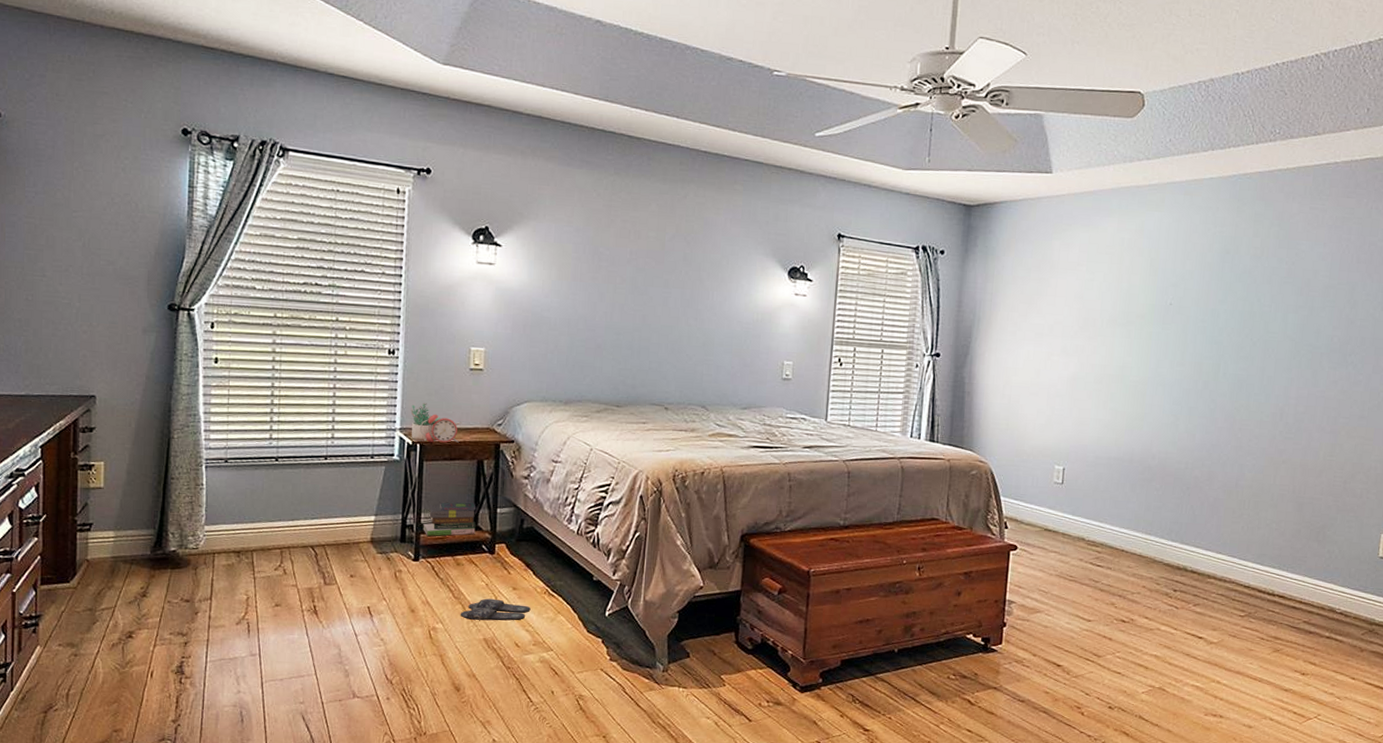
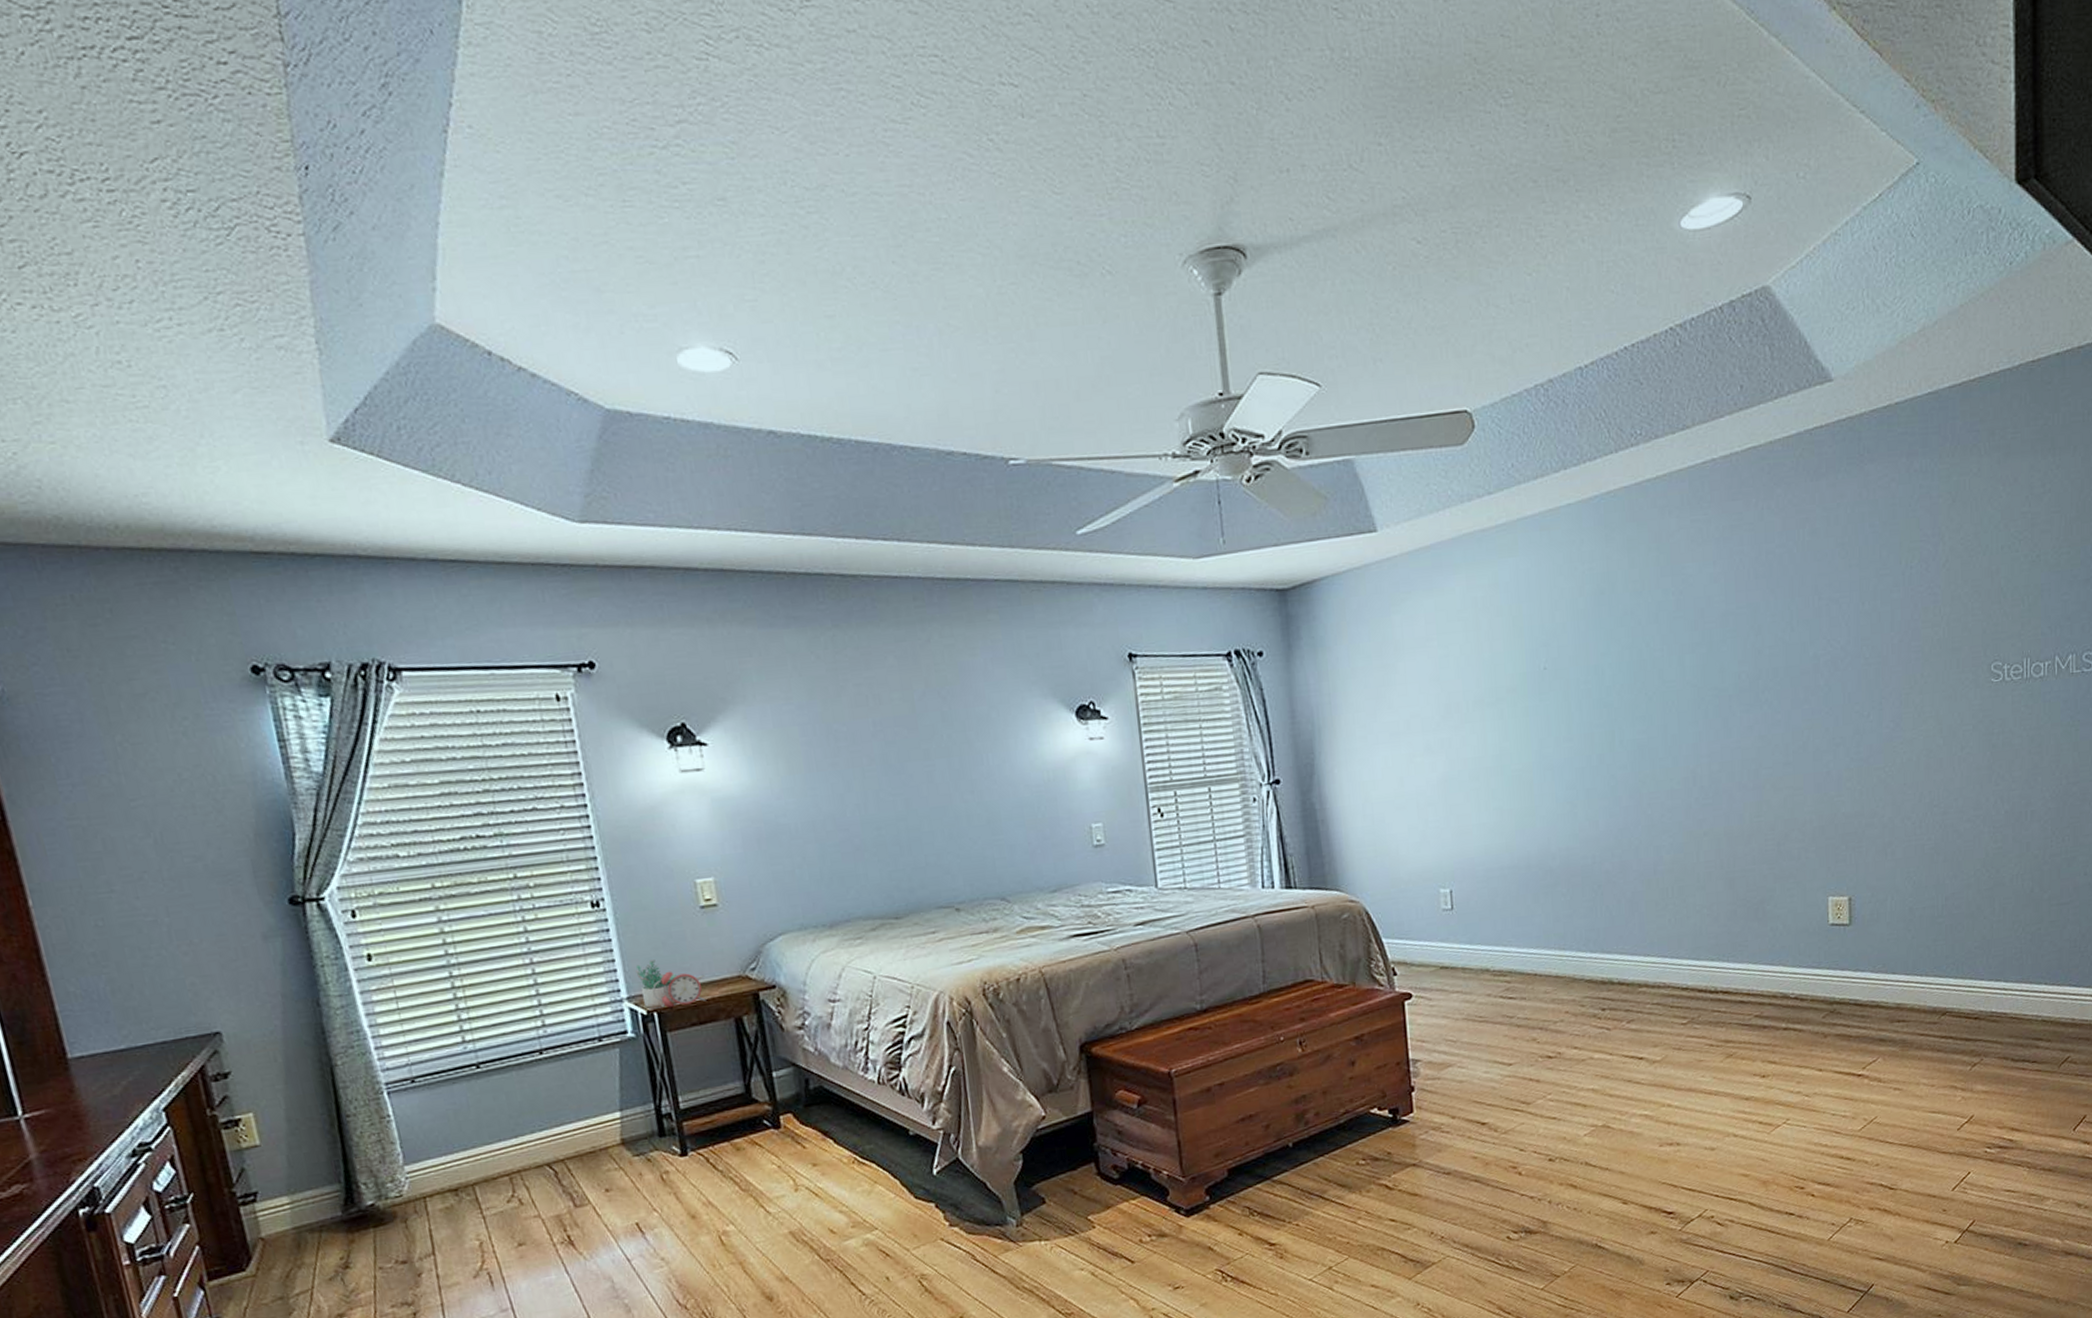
books: present [423,502,477,537] -> none [683,1071,751,1124]
slippers: present [460,598,531,621] -> none [753,1181,840,1213]

